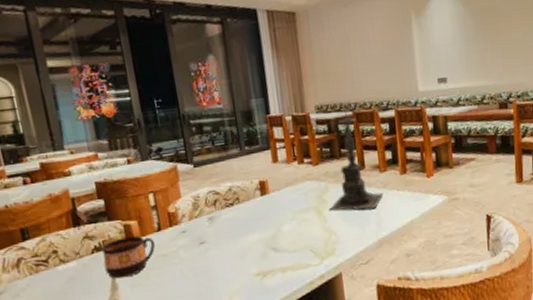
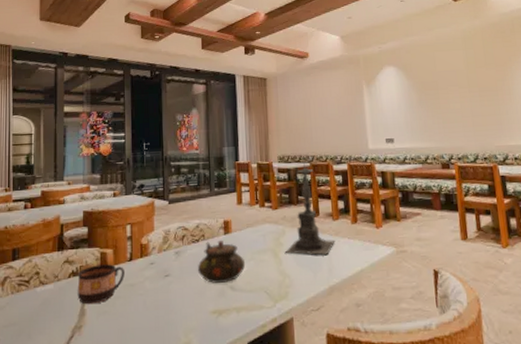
teapot: none [235,201,288,247] -> present [198,239,246,283]

